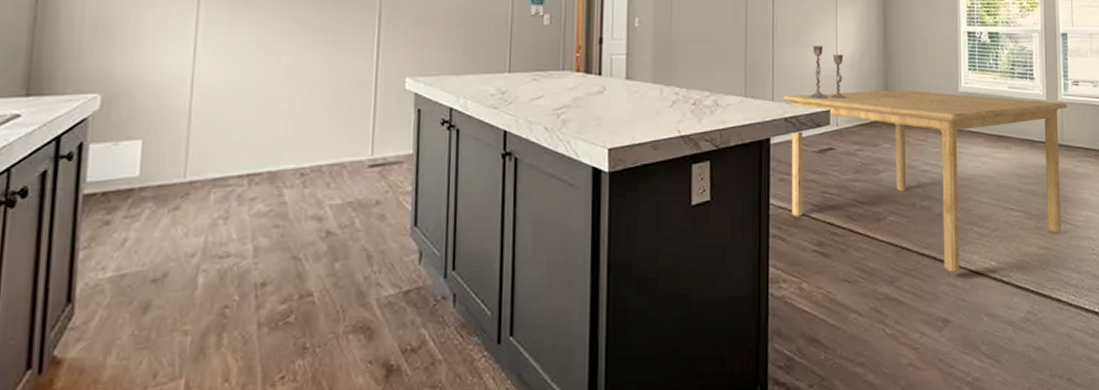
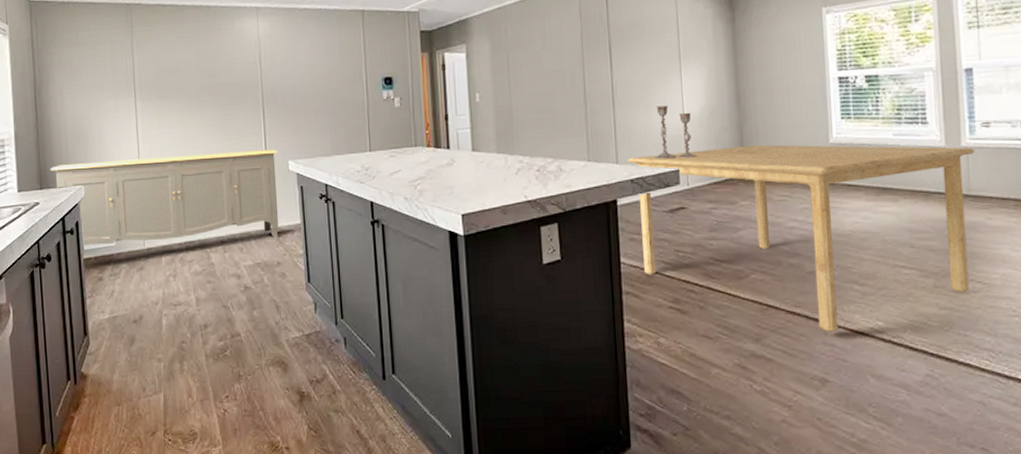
sideboard: none [47,62,394,176] -> present [50,149,279,246]

